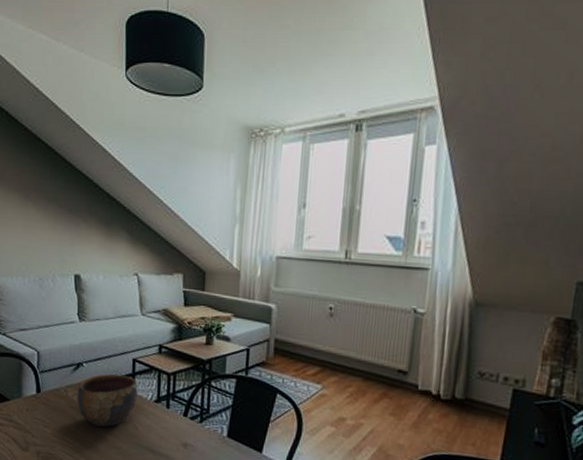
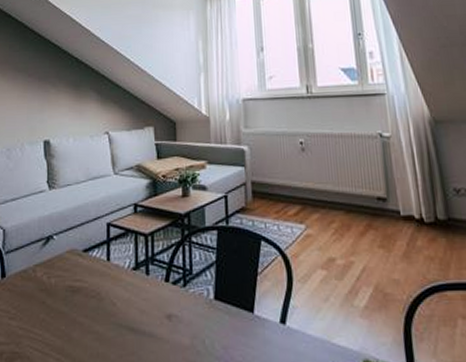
bowl: present [76,374,138,427] -> none [46,242,114,309]

